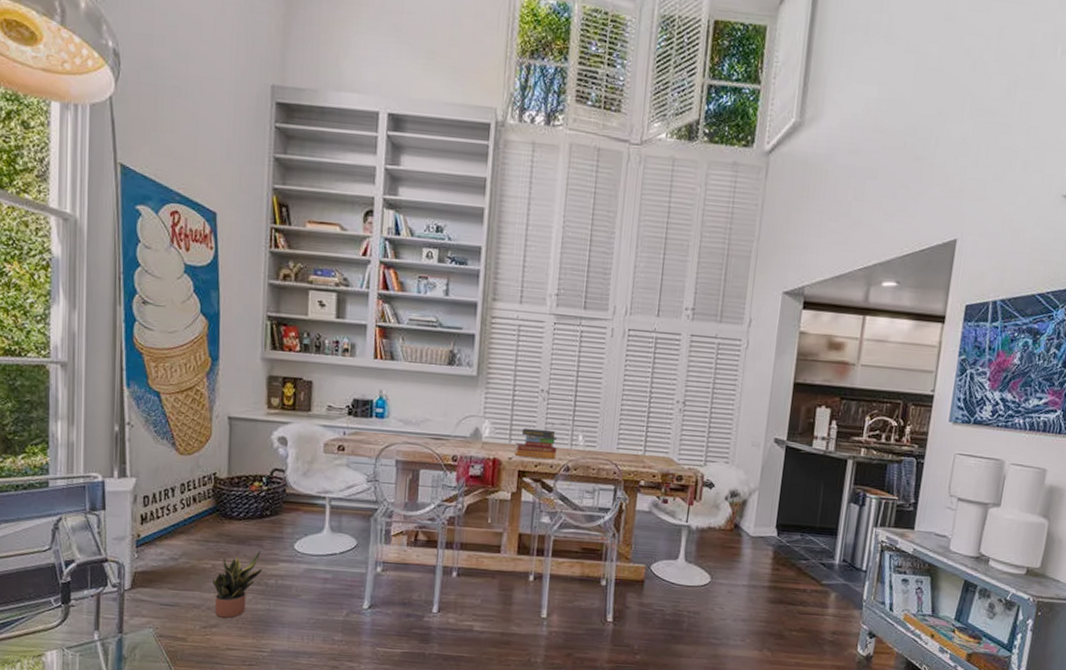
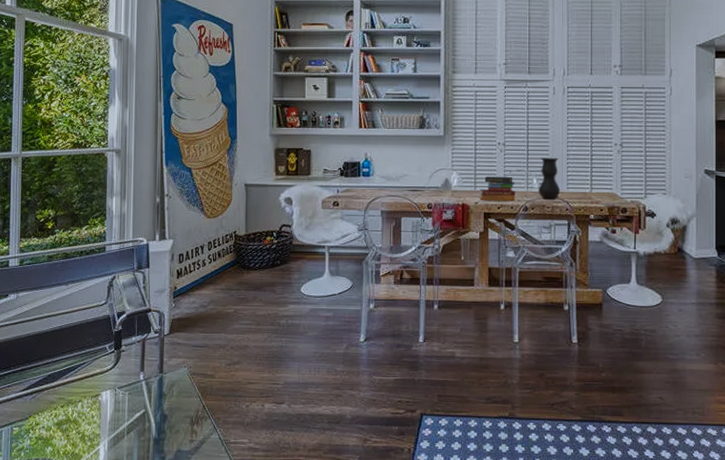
potted plant: present [212,550,262,618] -> none [235,294,275,356]
vase: none [584,410,611,462] -> present [539,157,561,201]

